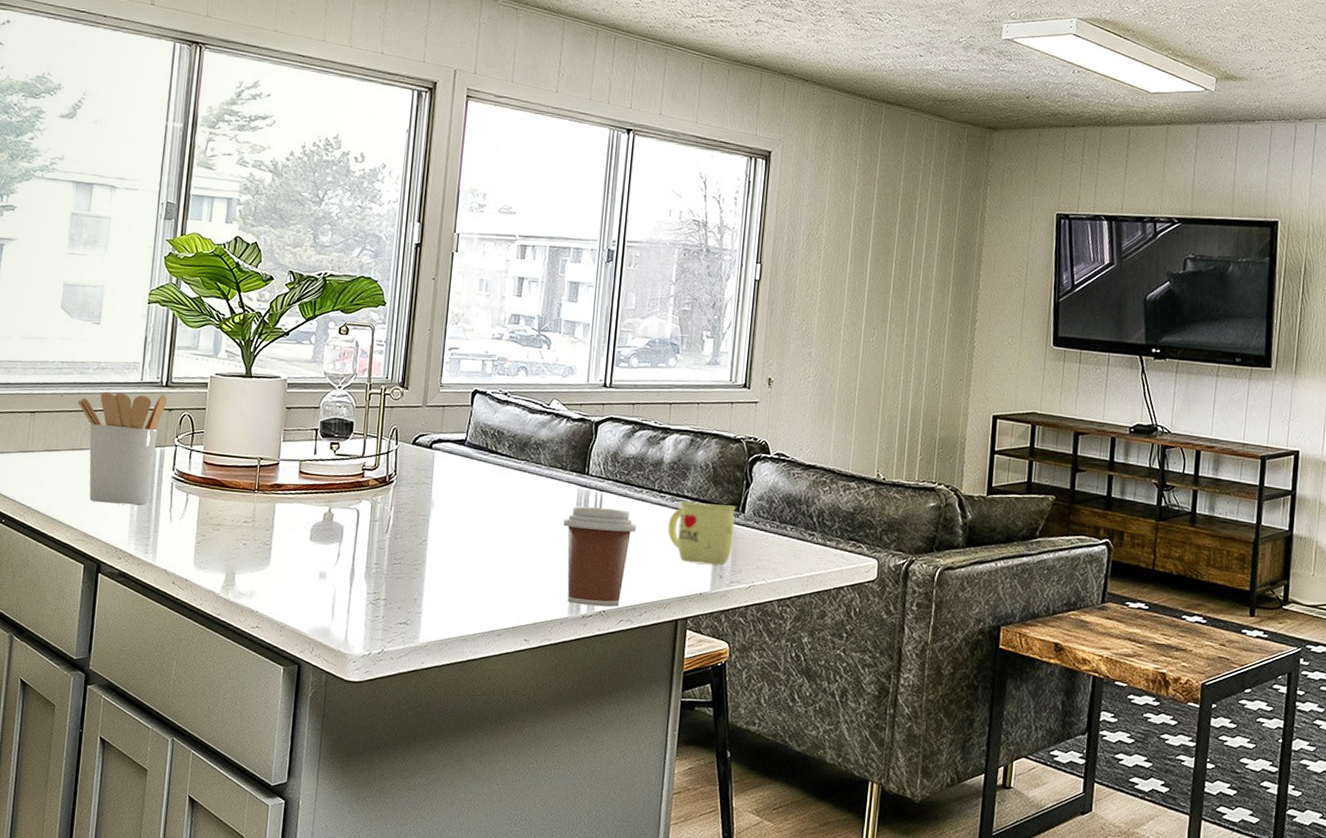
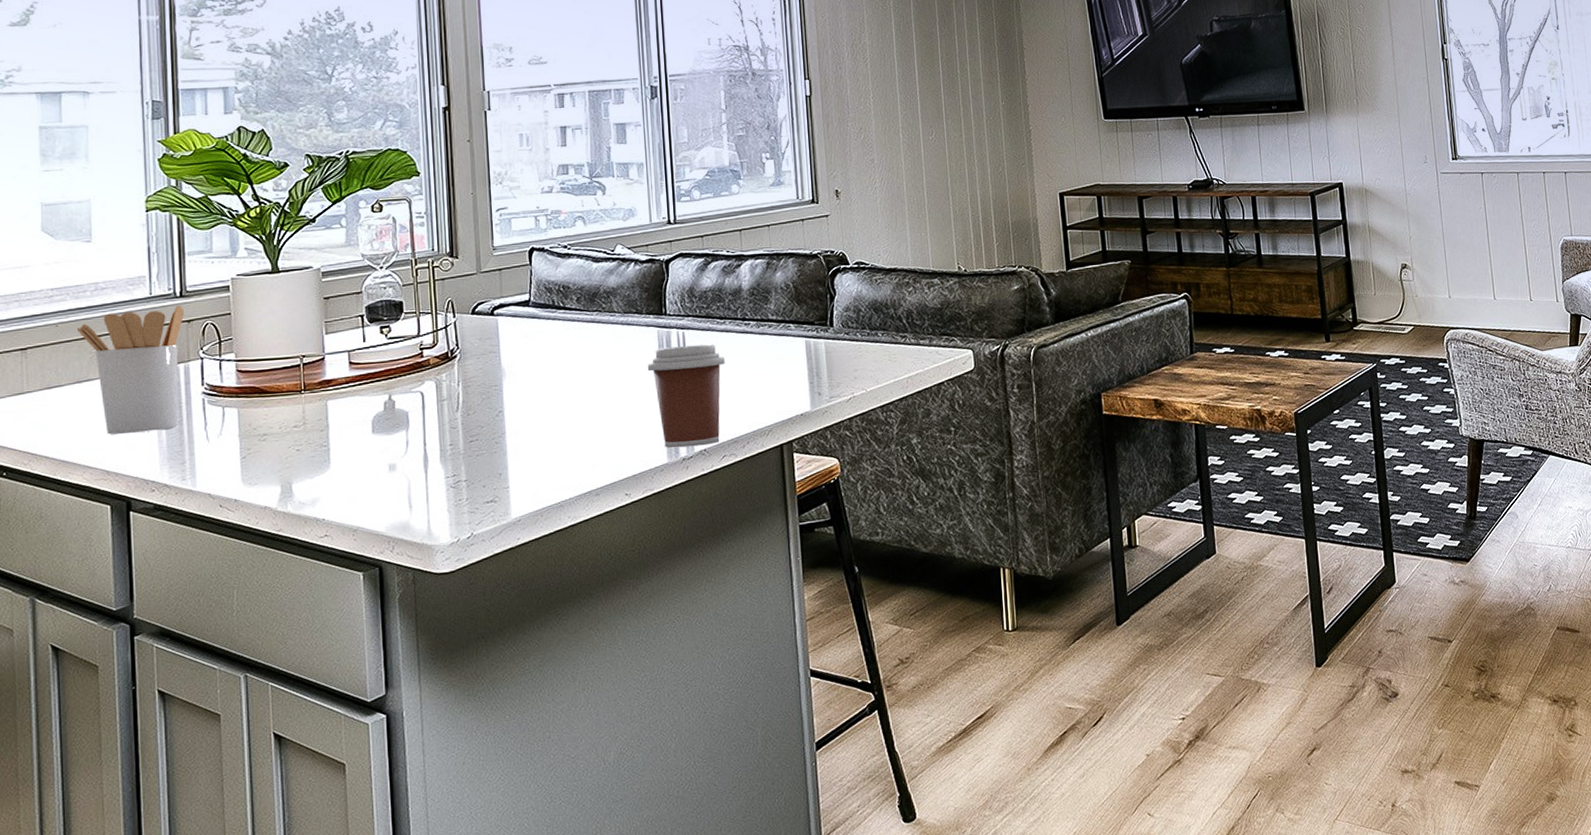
mug: present [667,501,736,565] -> none [757,321,826,386]

